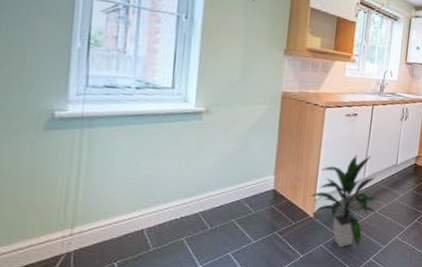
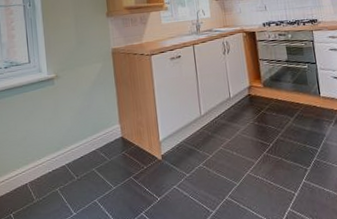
indoor plant: present [308,154,379,248] -> none [153,93,221,187]

